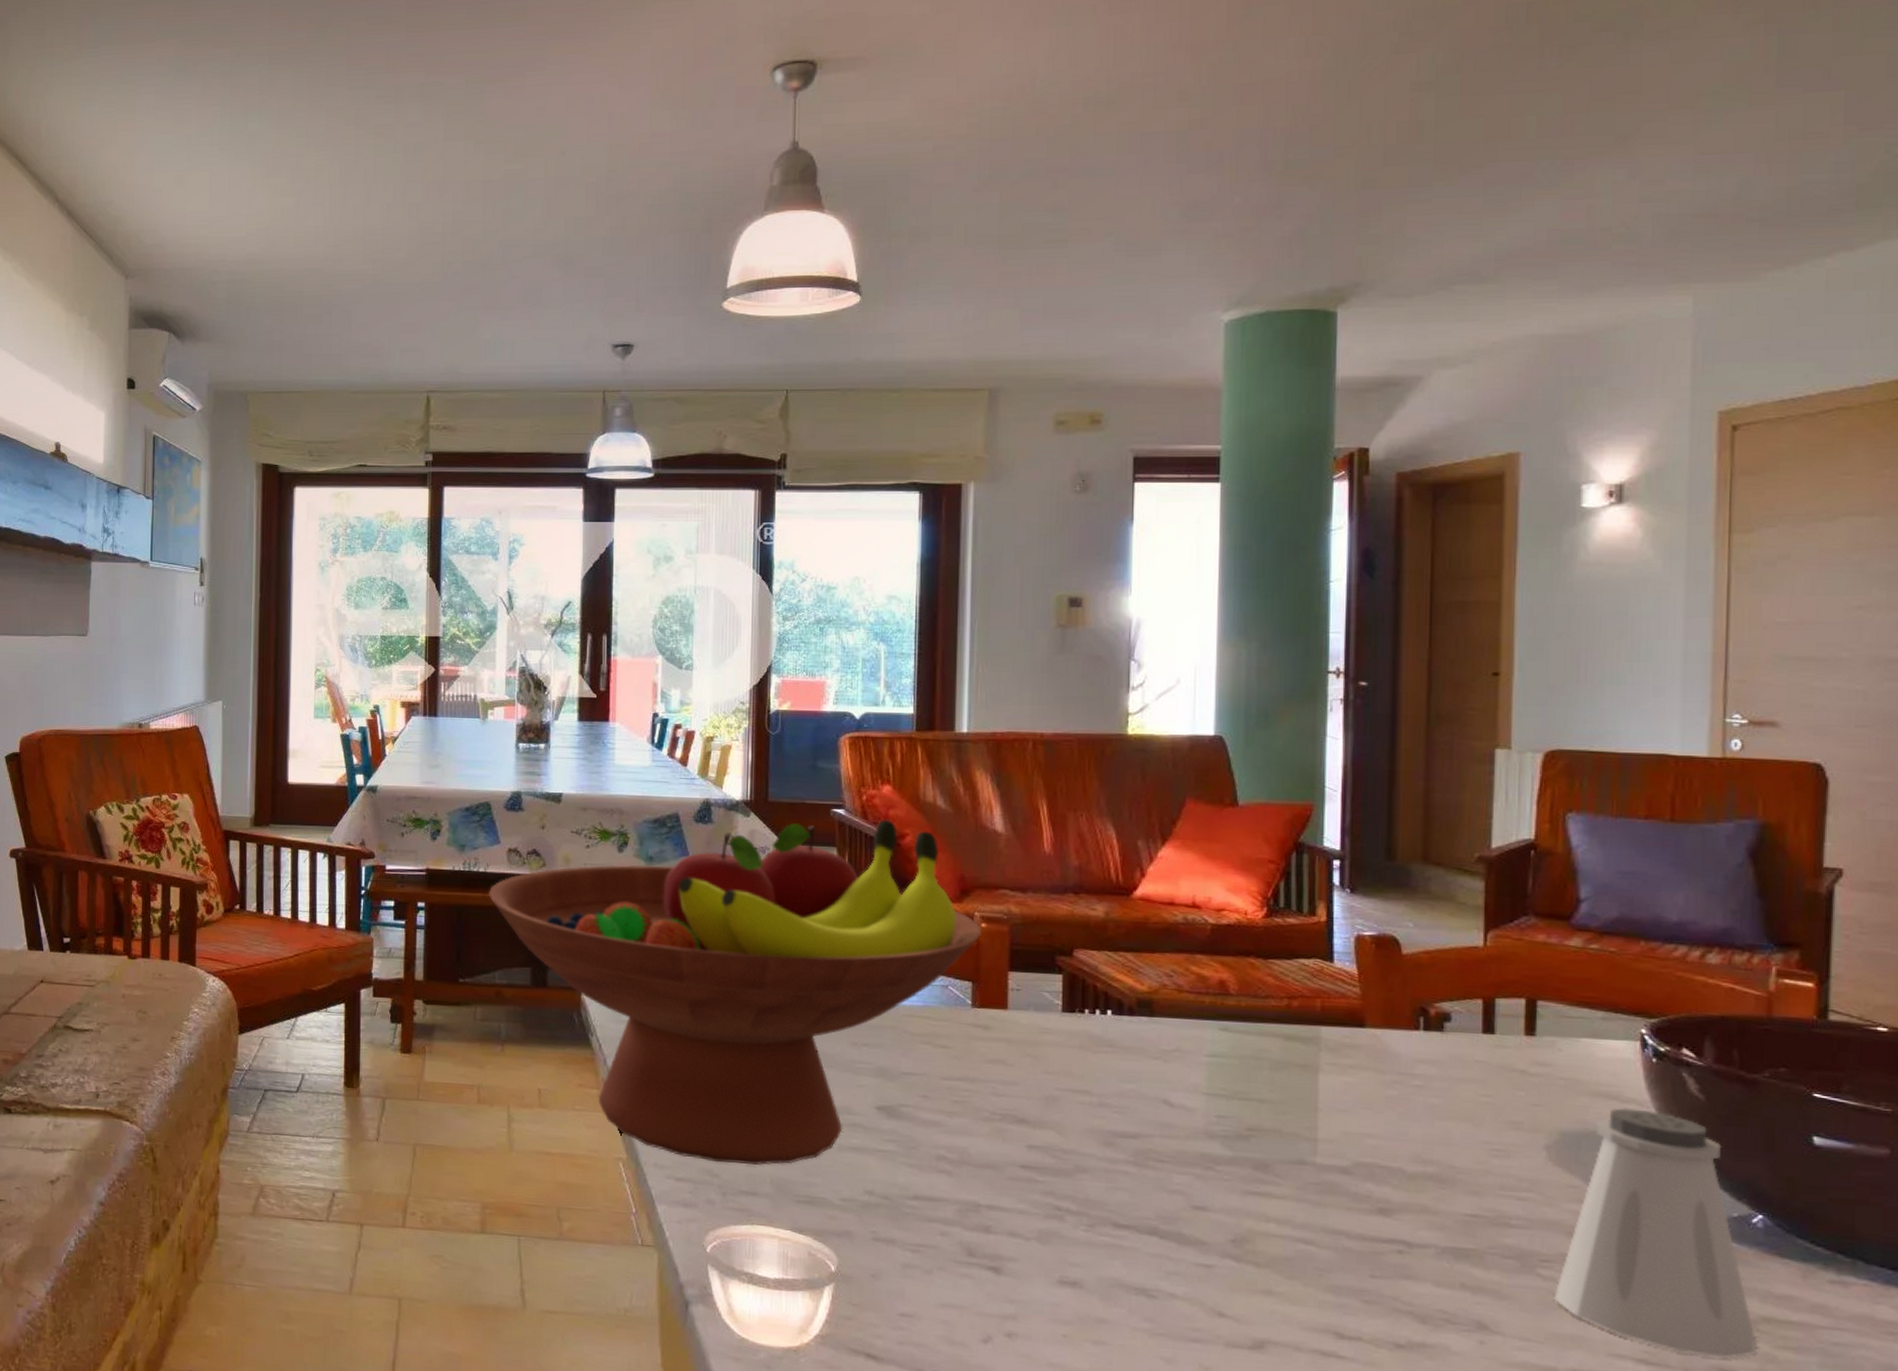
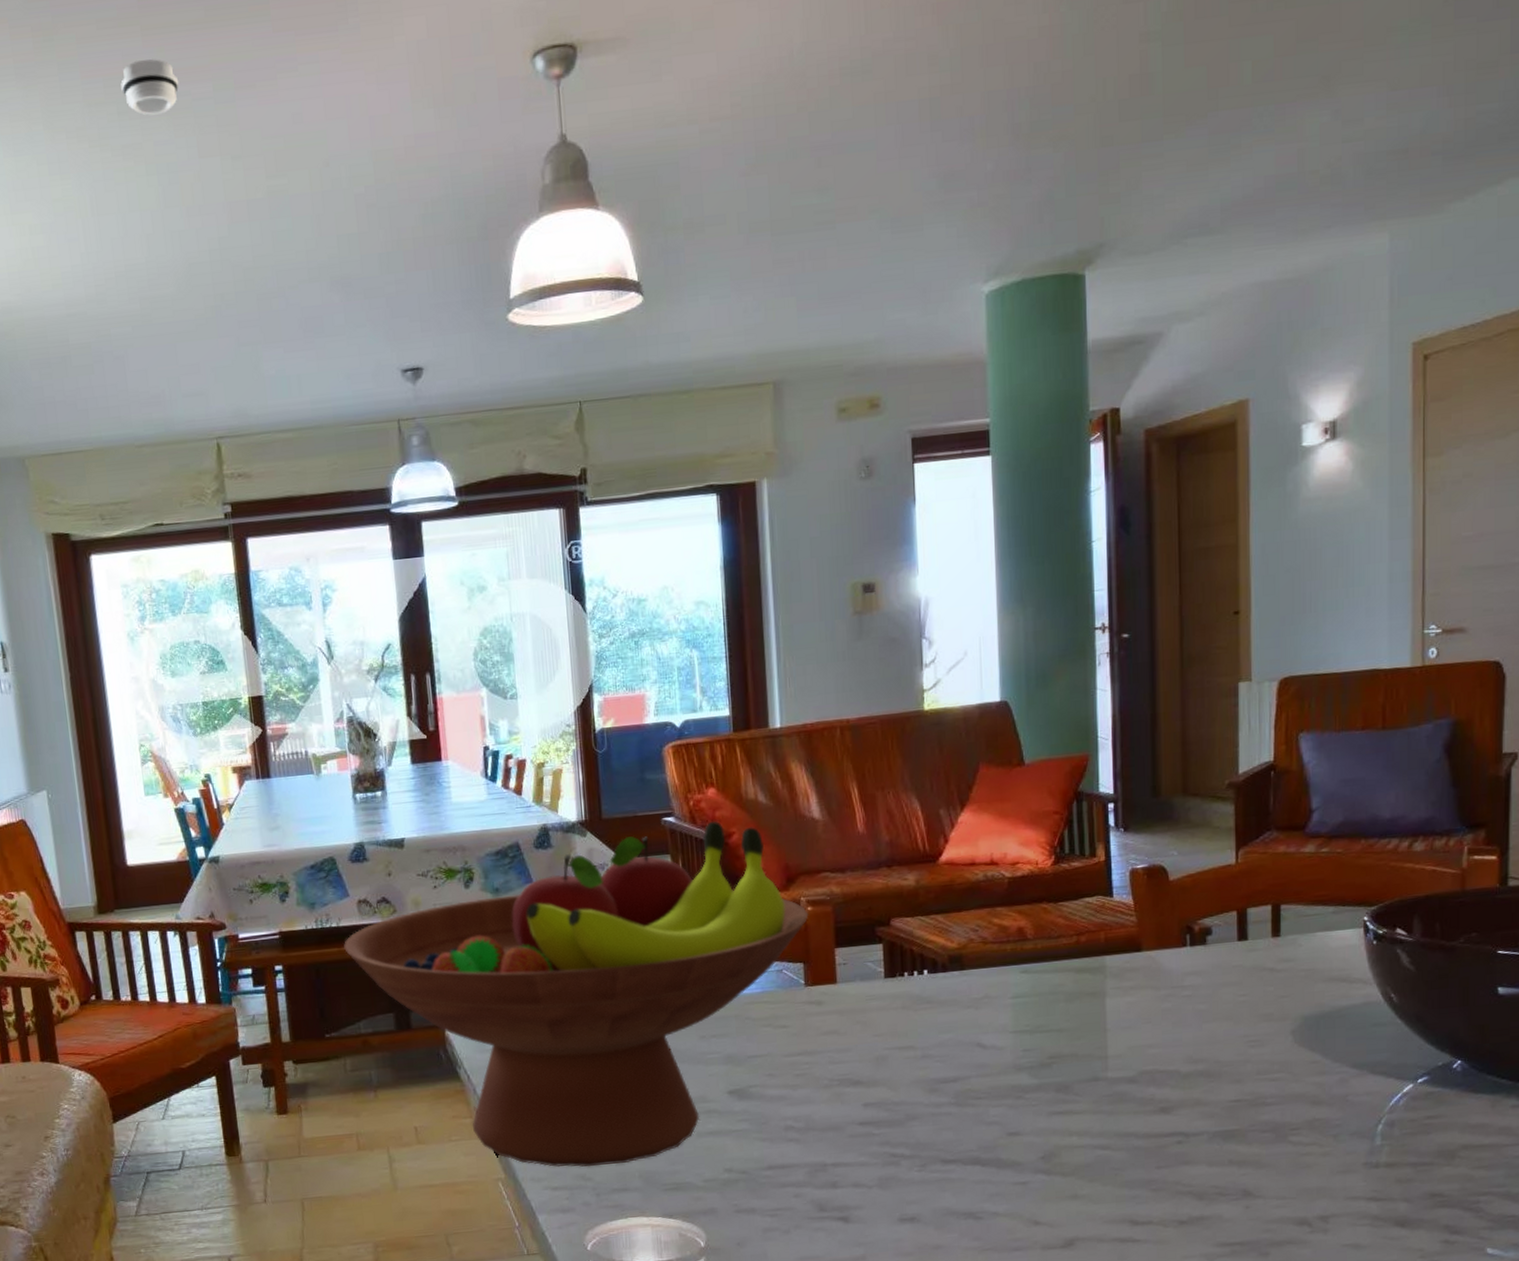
smoke detector: none [381,52,435,101] -> present [120,59,179,115]
saltshaker: present [1553,1108,1757,1360] -> none [1302,986,1459,1187]

